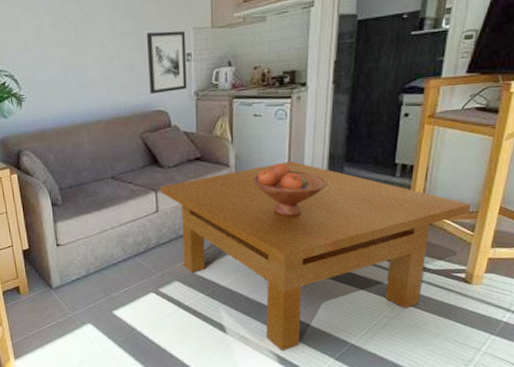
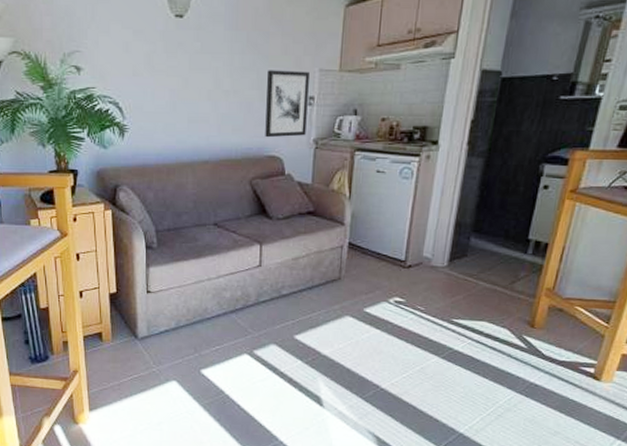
table: present [160,161,471,351] -> none [265,226,608,433]
fruit bowl: present [252,163,328,216] -> none [368,227,451,286]

